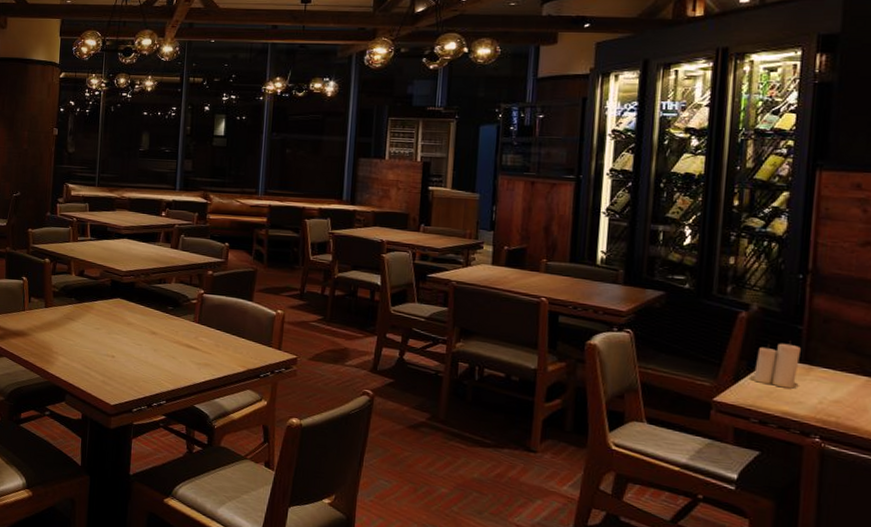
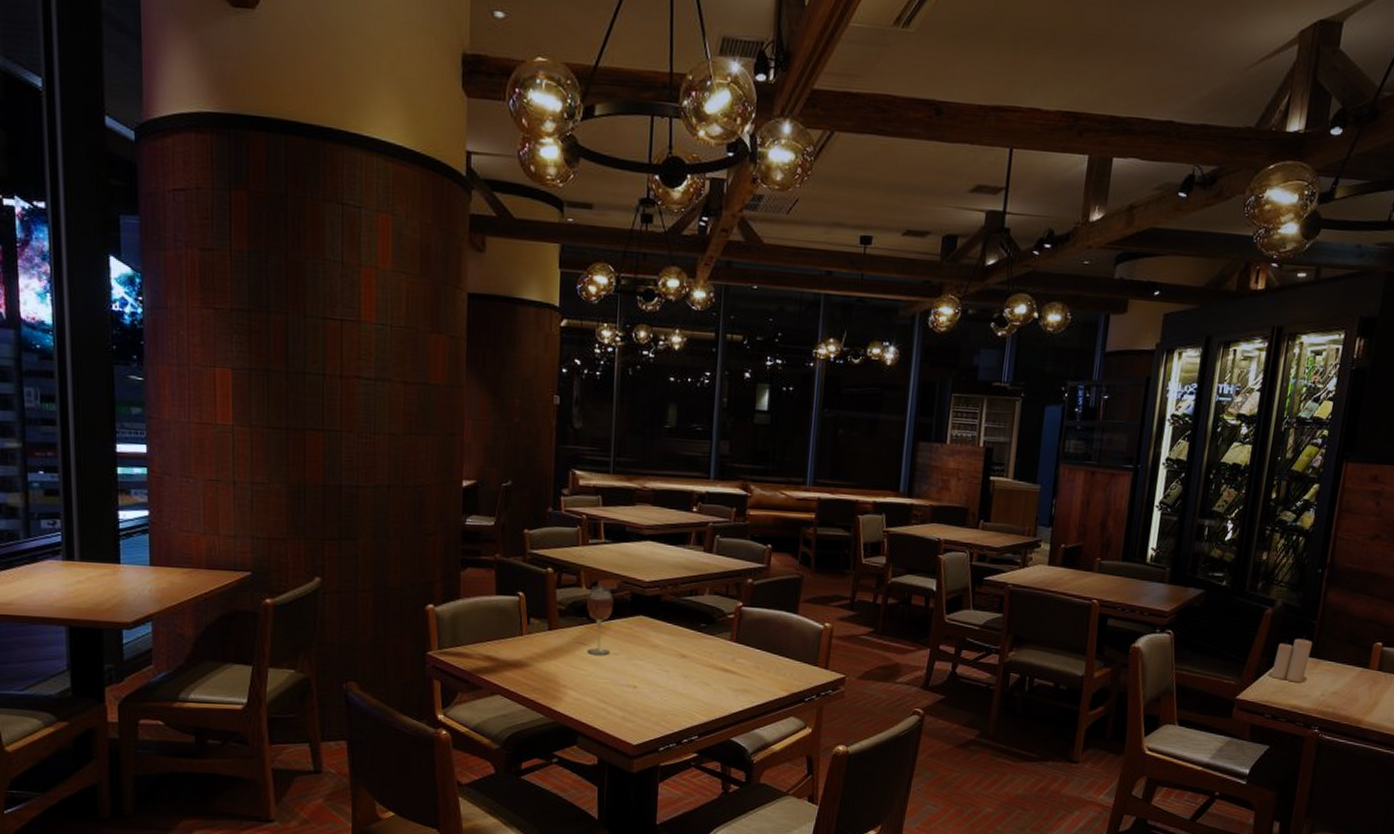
wineglass: none [75,273,97,330] -> present [587,585,613,656]

